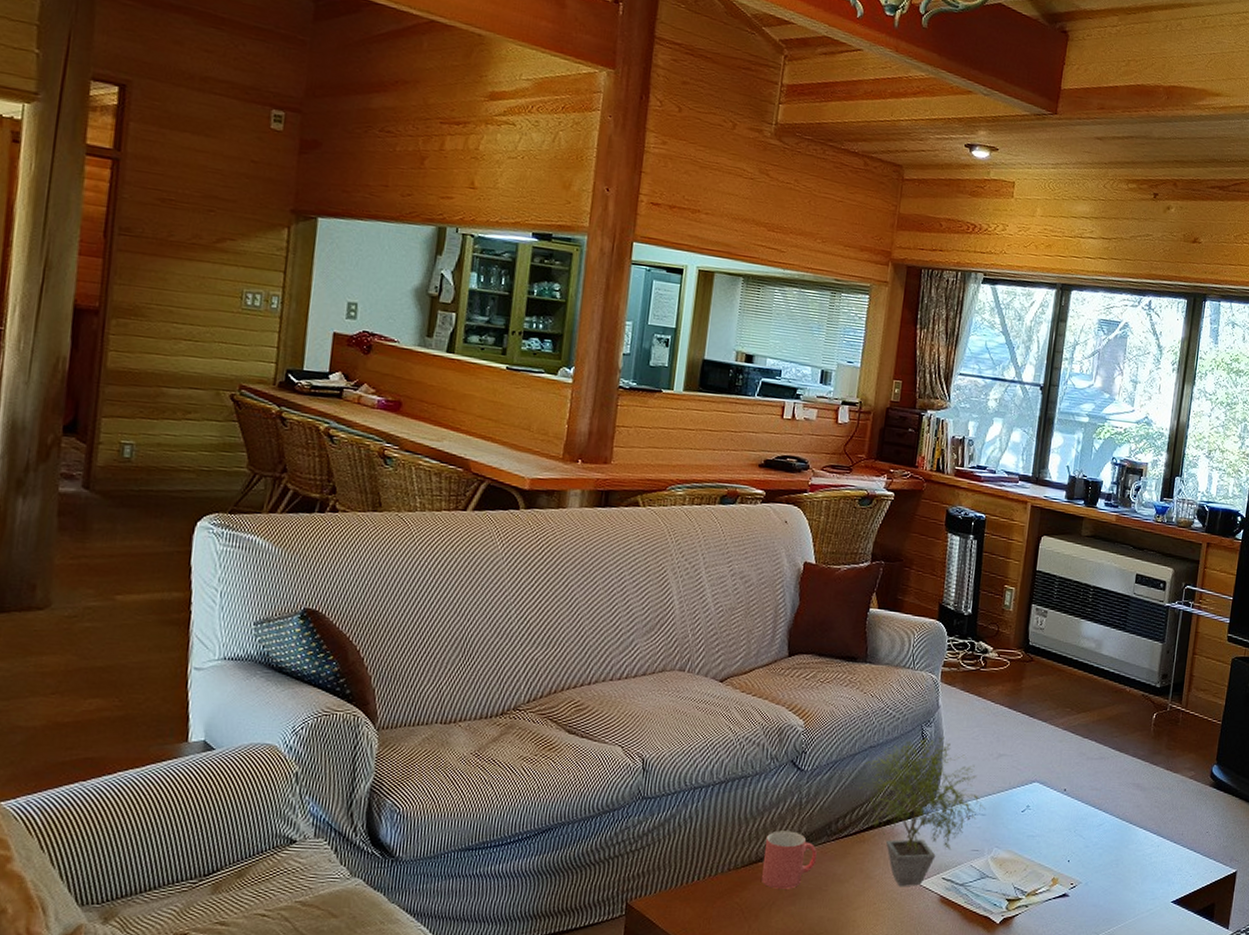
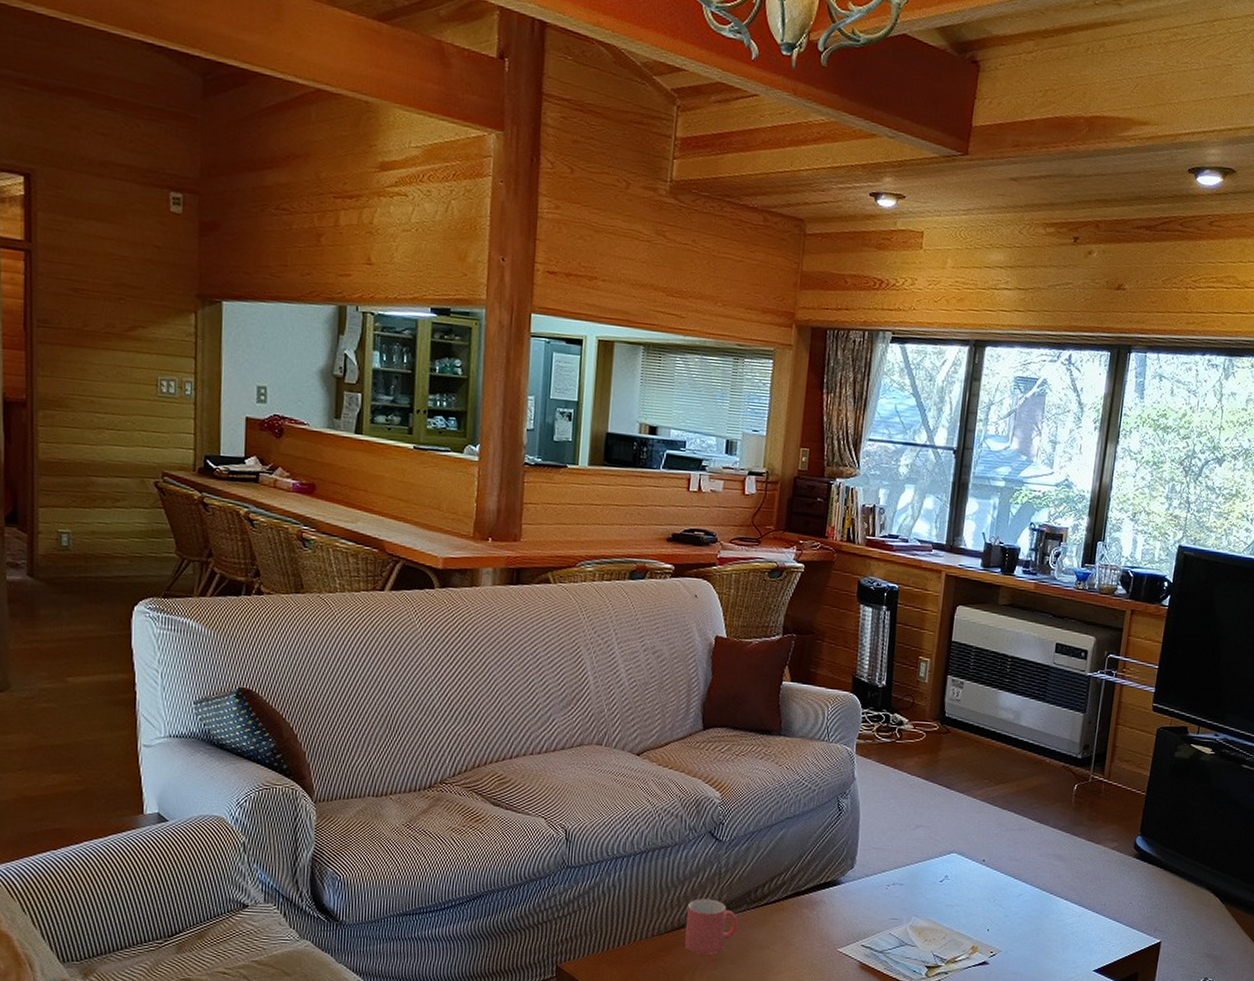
potted plant: present [859,736,986,886] -> none [777,808,904,953]

